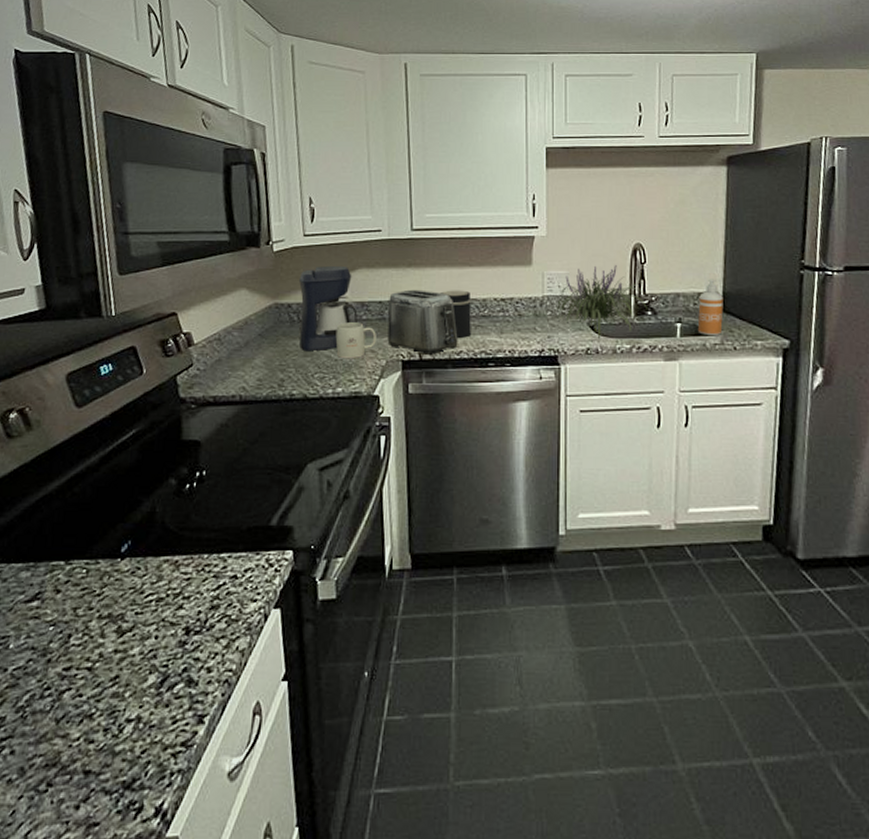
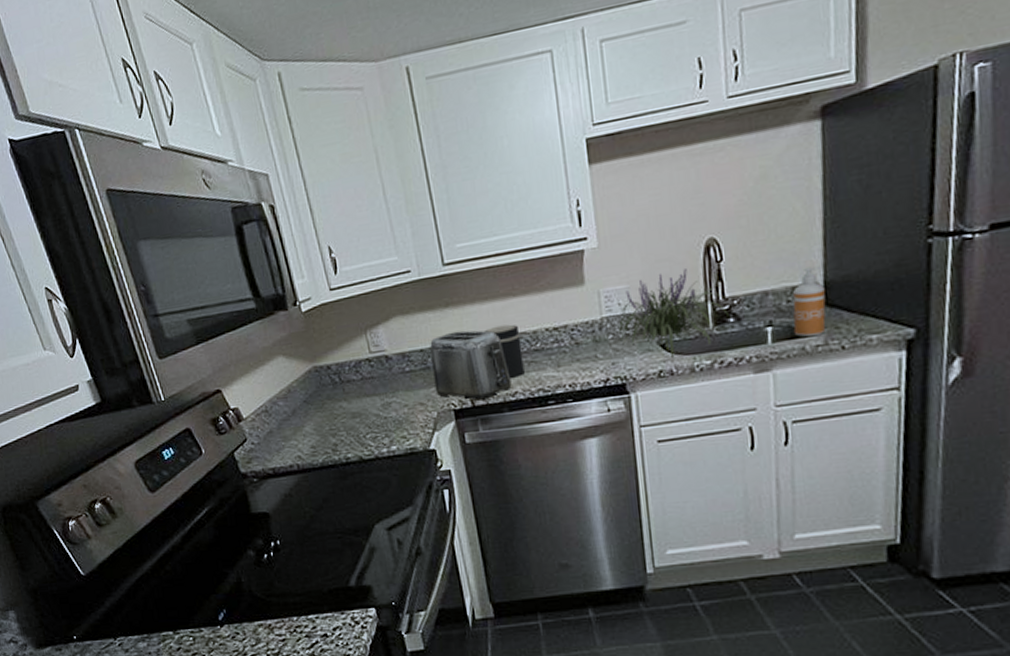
coffee maker: present [299,265,358,352] -> none [333,316,401,413]
mug: present [335,322,376,359] -> none [380,375,424,416]

